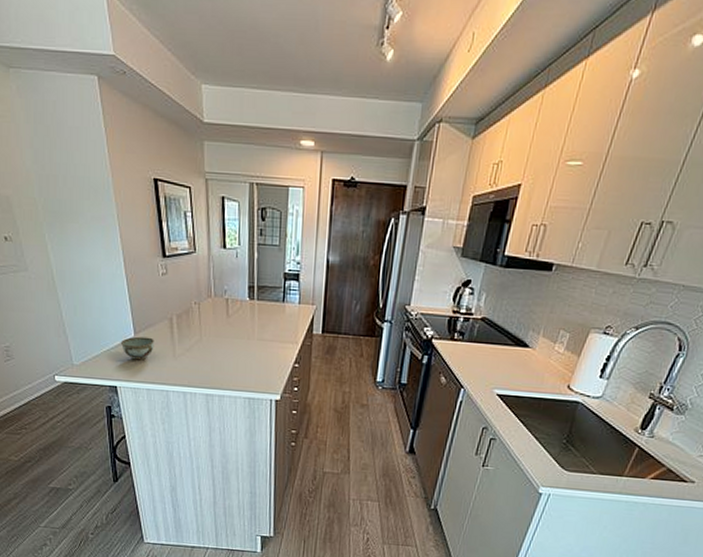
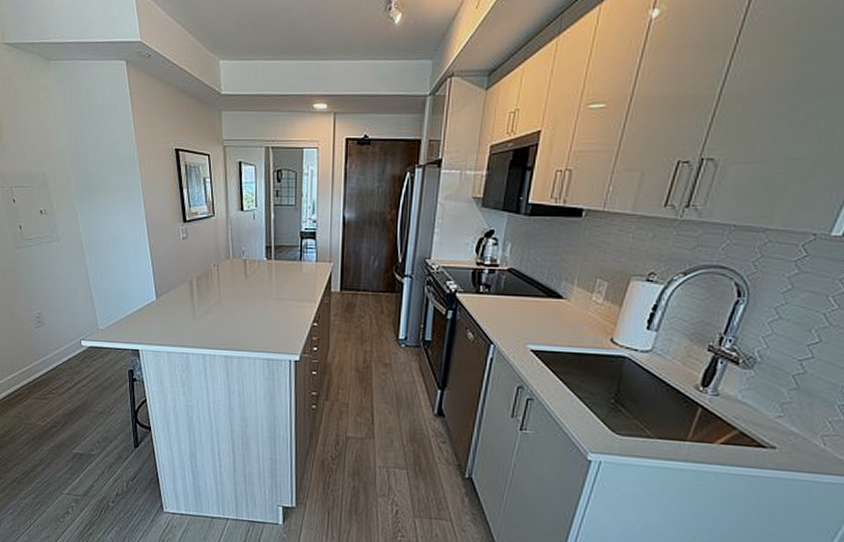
bowl: present [120,336,154,361] -> none [142,300,175,323]

